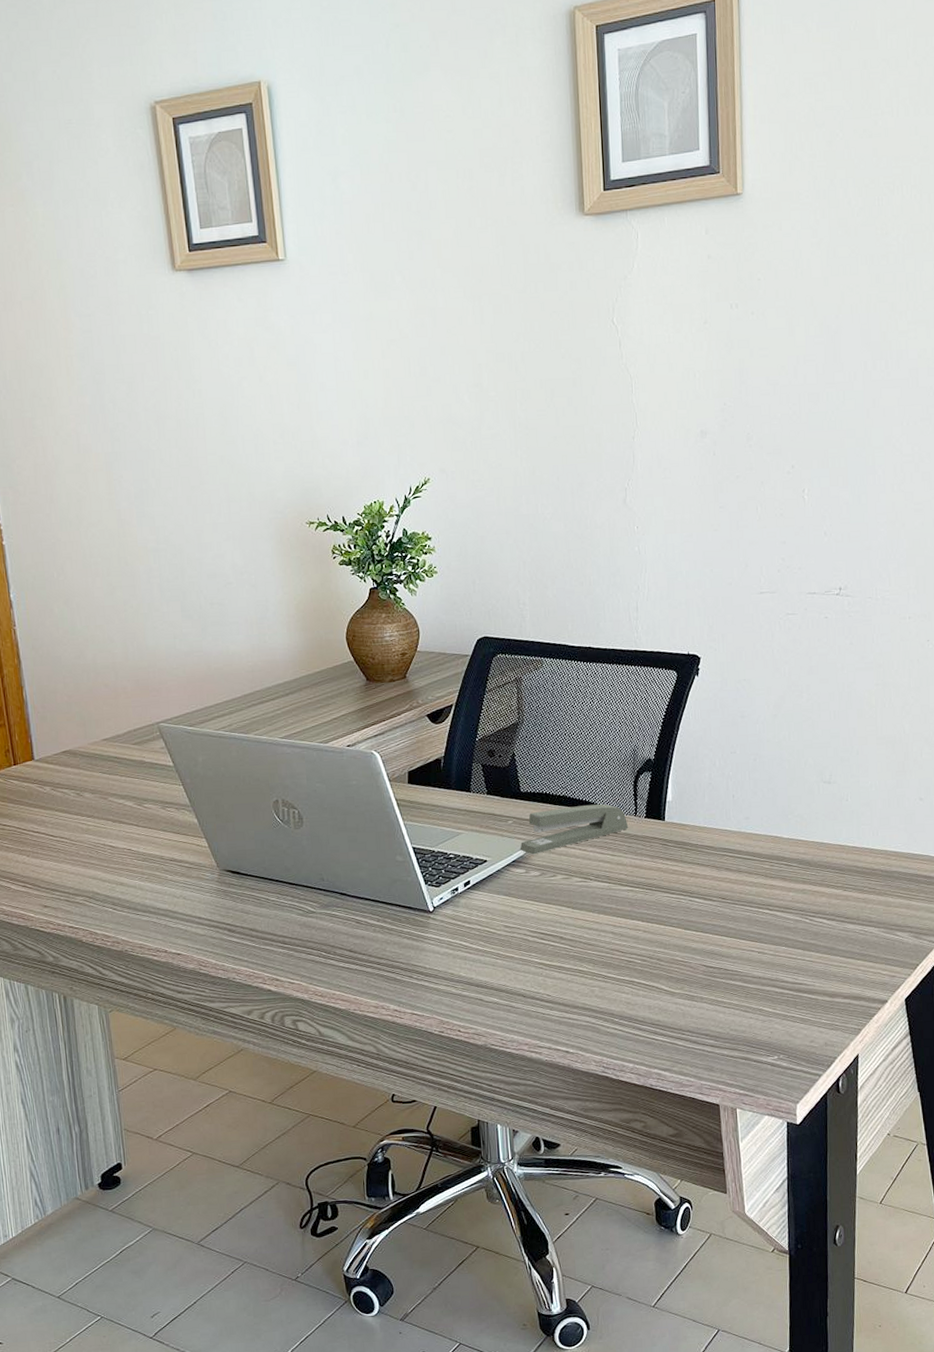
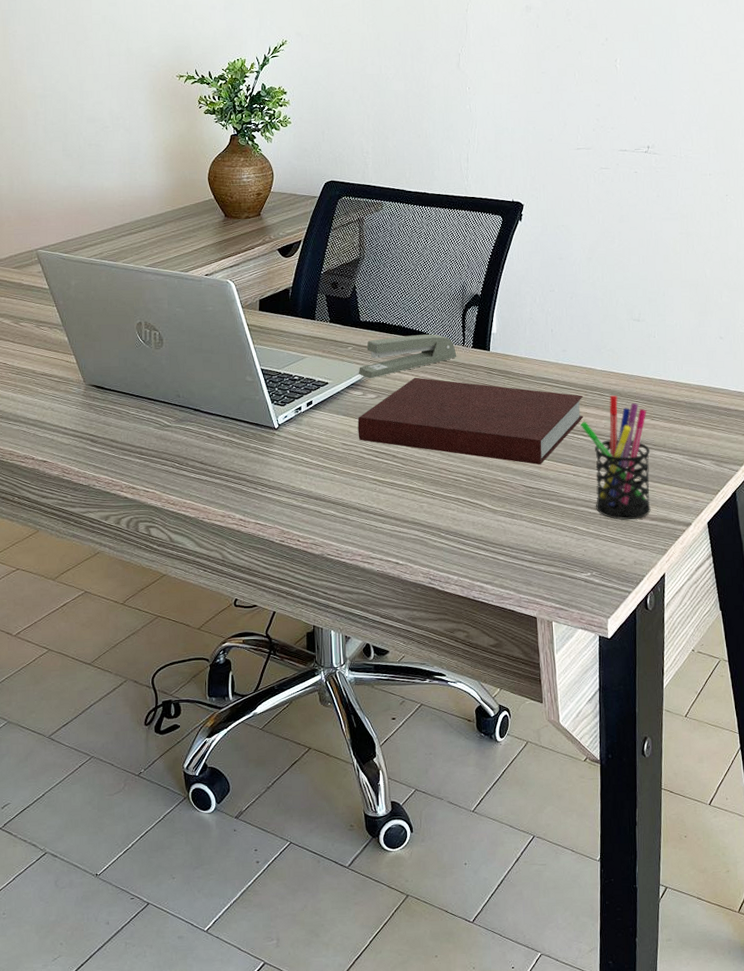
notebook: none [520,851,769,943] -> present [357,377,584,465]
pen holder: none [766,865,843,999] -> present [580,395,651,520]

